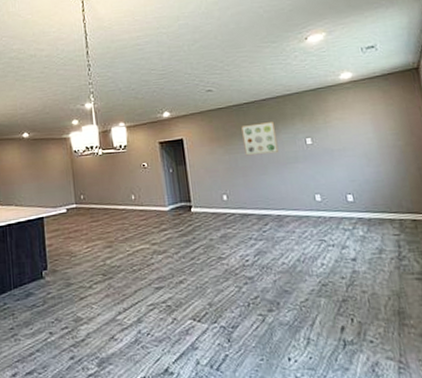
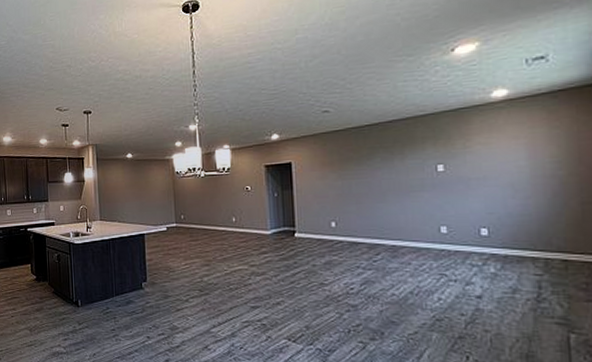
wall art: present [241,122,279,156] -> none [360,146,402,182]

